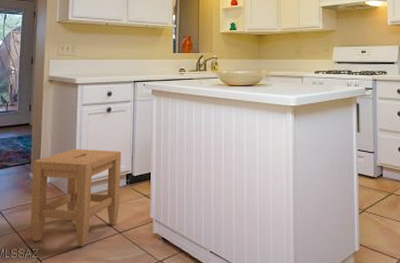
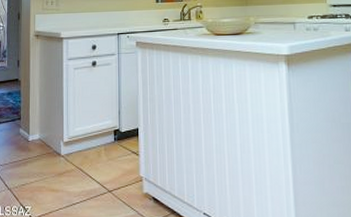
stool: present [30,148,122,247] -> none [22,103,109,206]

